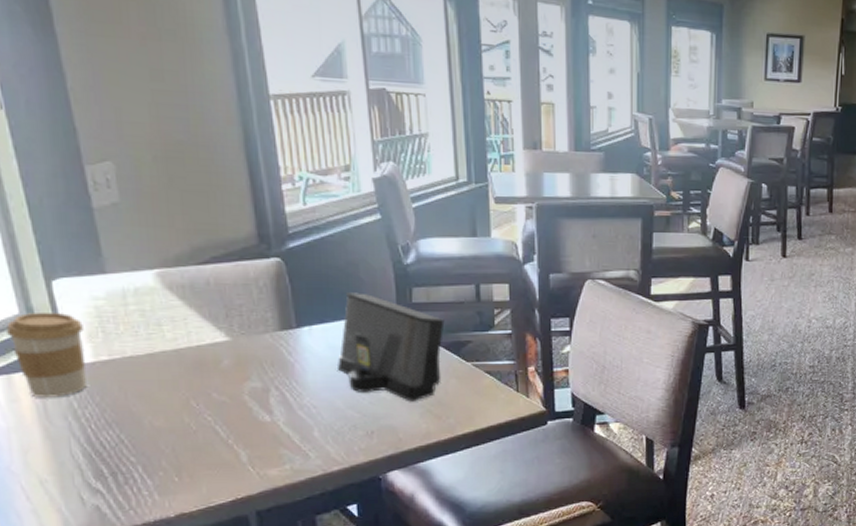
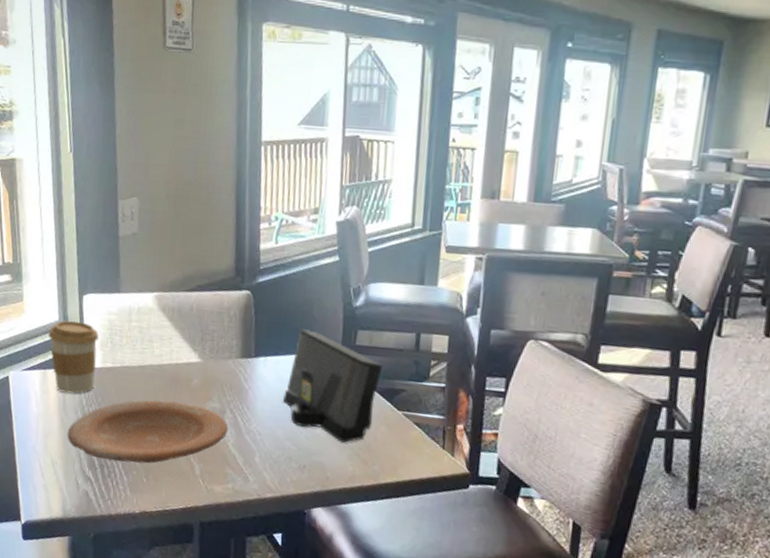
plate: none [56,386,276,466] -> present [67,400,229,464]

